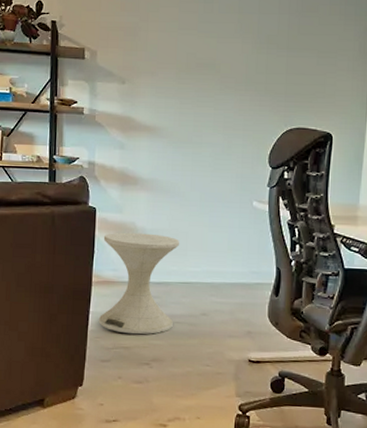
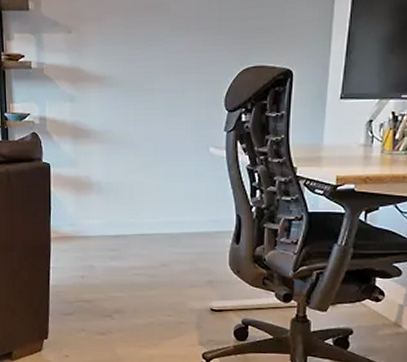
side table: present [98,232,180,335] -> none [59,186,136,288]

